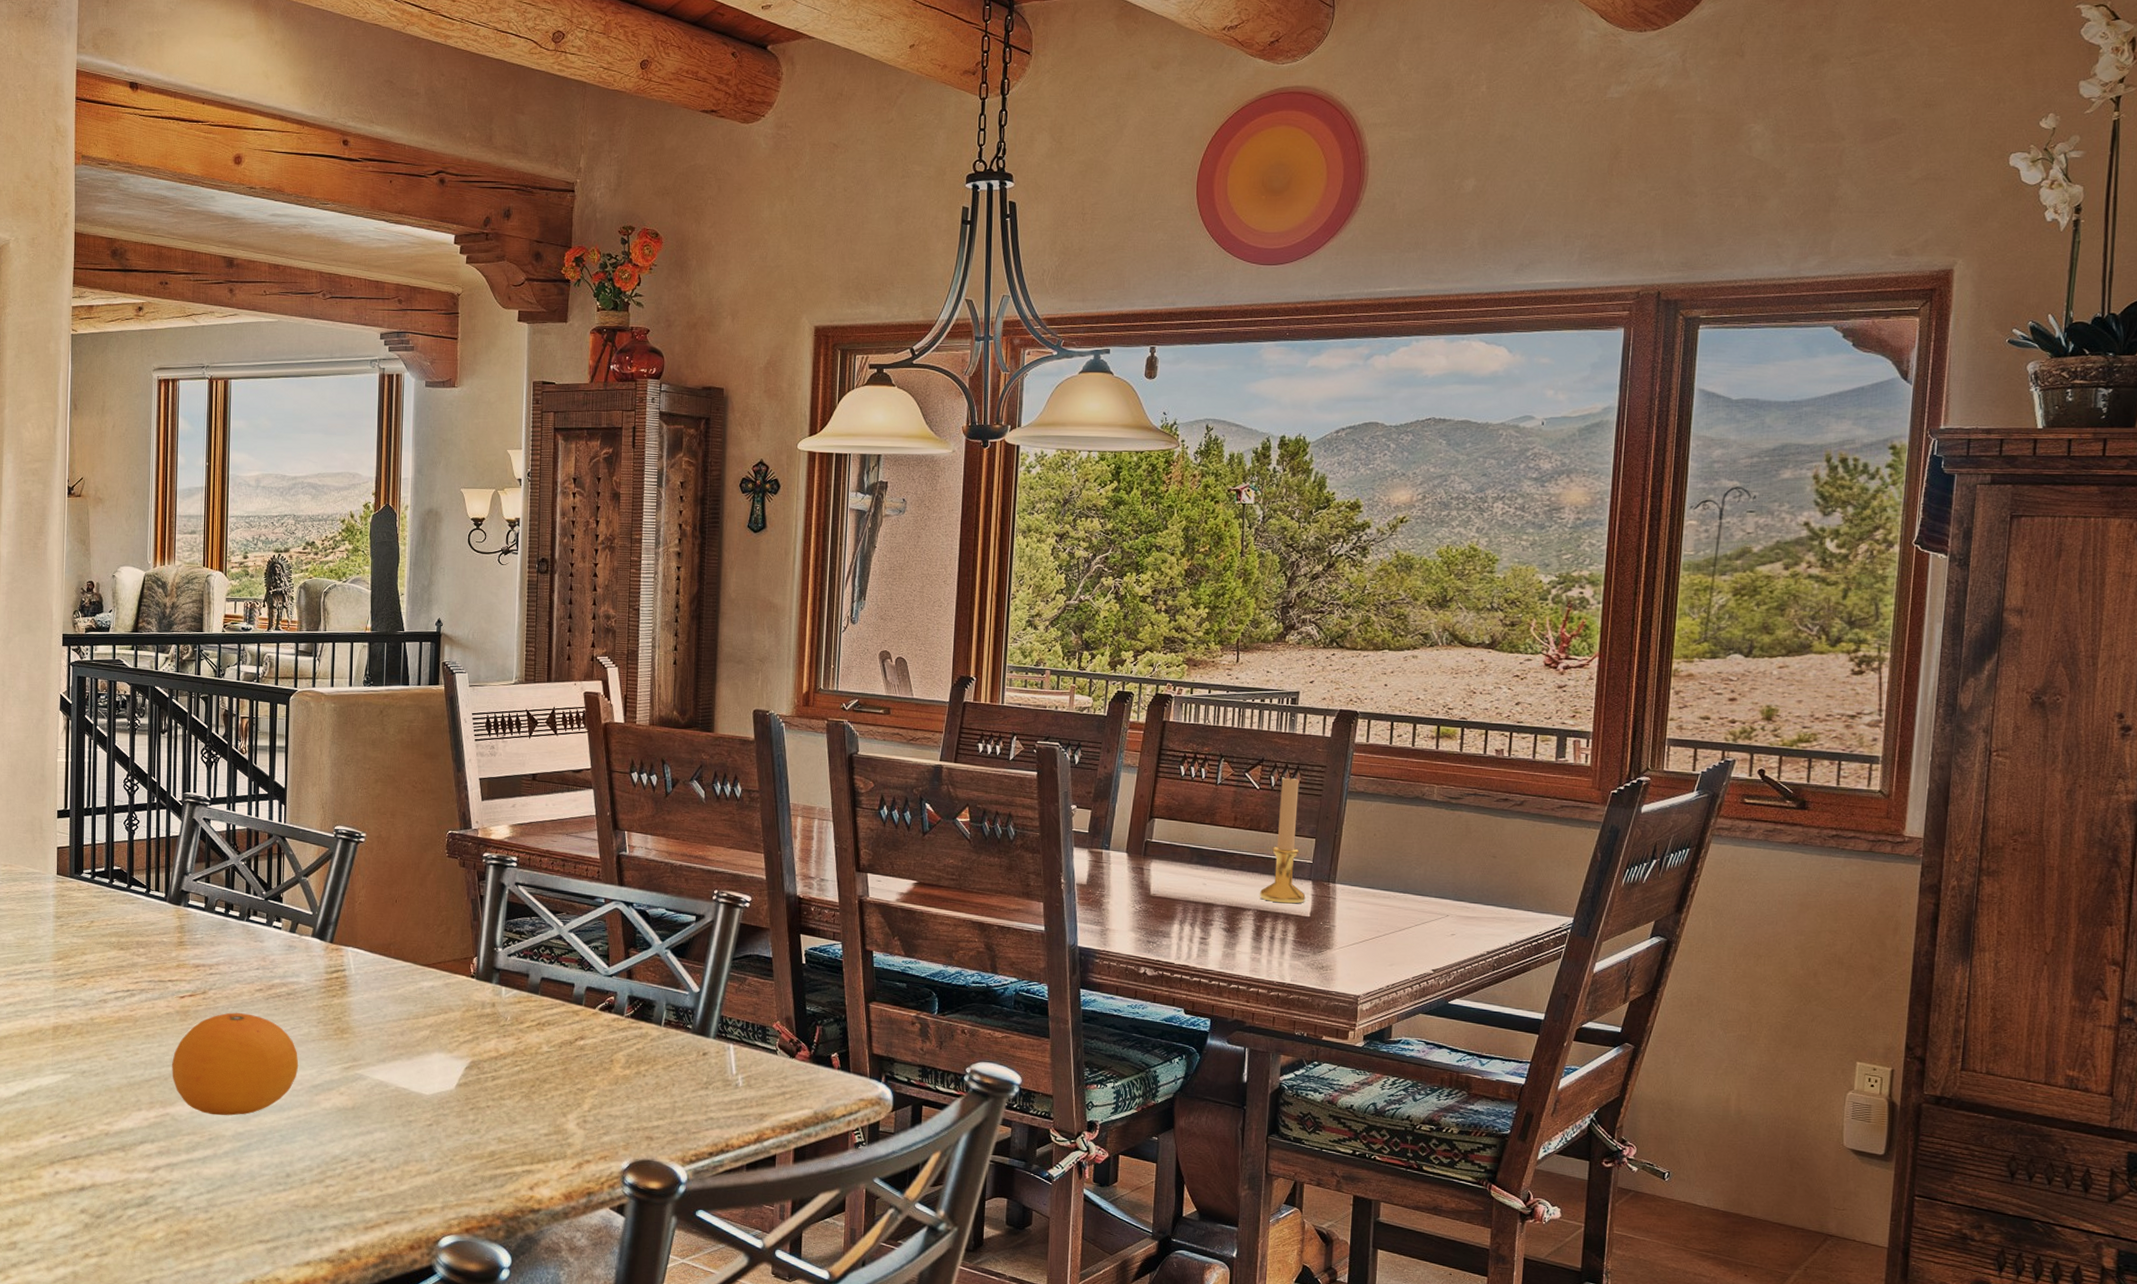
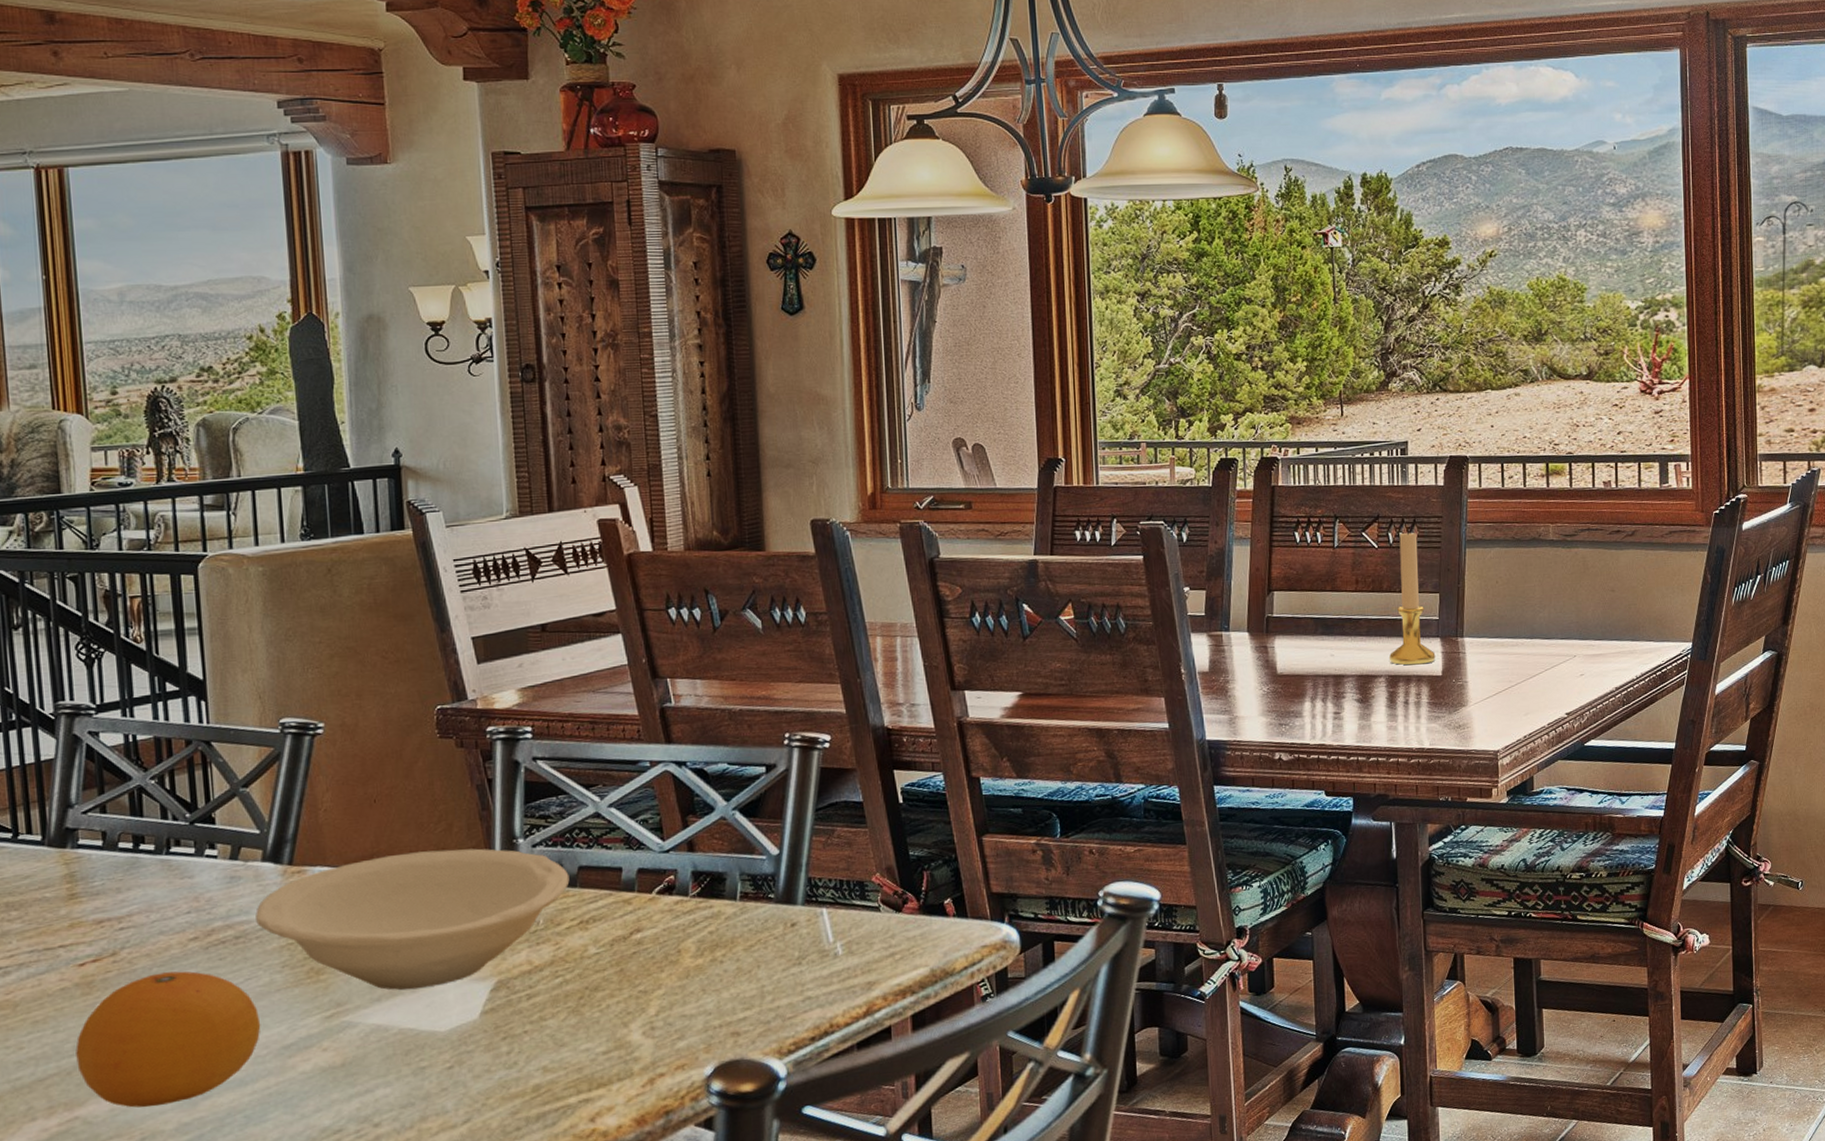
bowl: none [303,946,534,1057] -> present [255,848,570,990]

